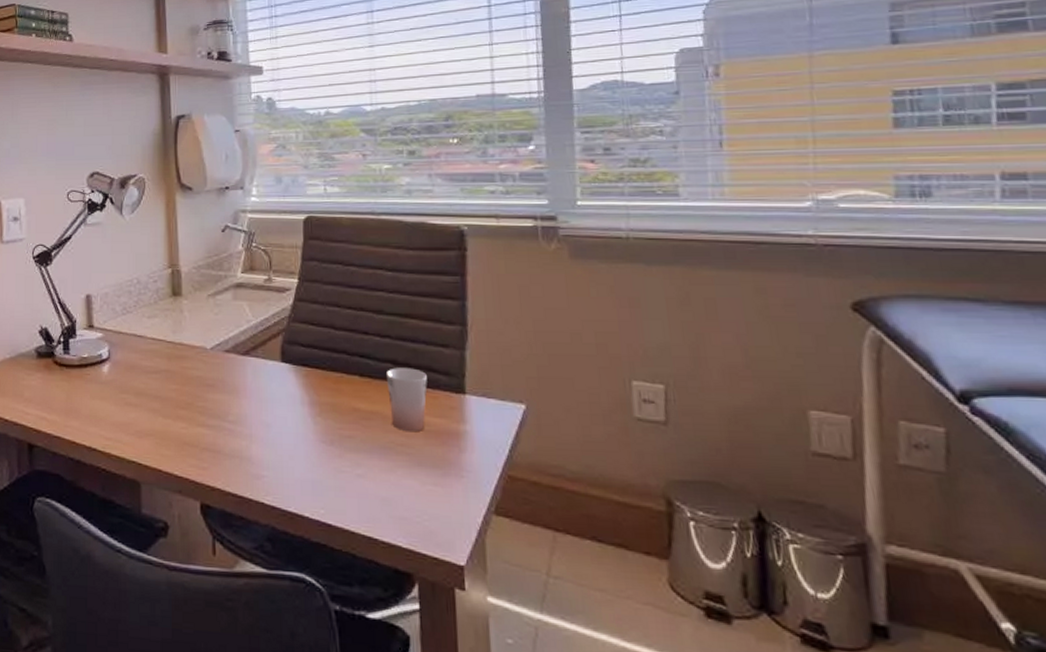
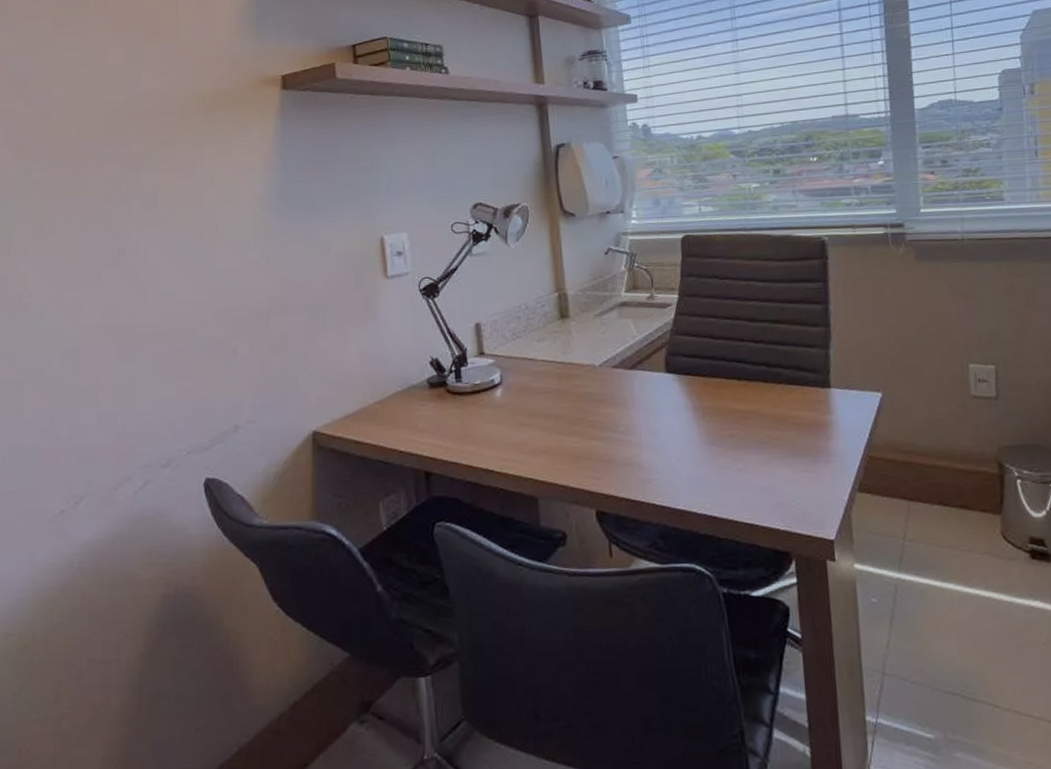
cup: present [385,368,428,432] -> none [760,368,798,427]

